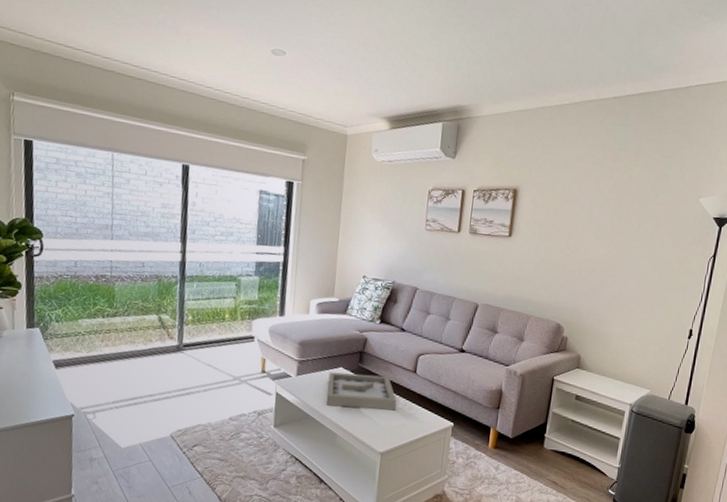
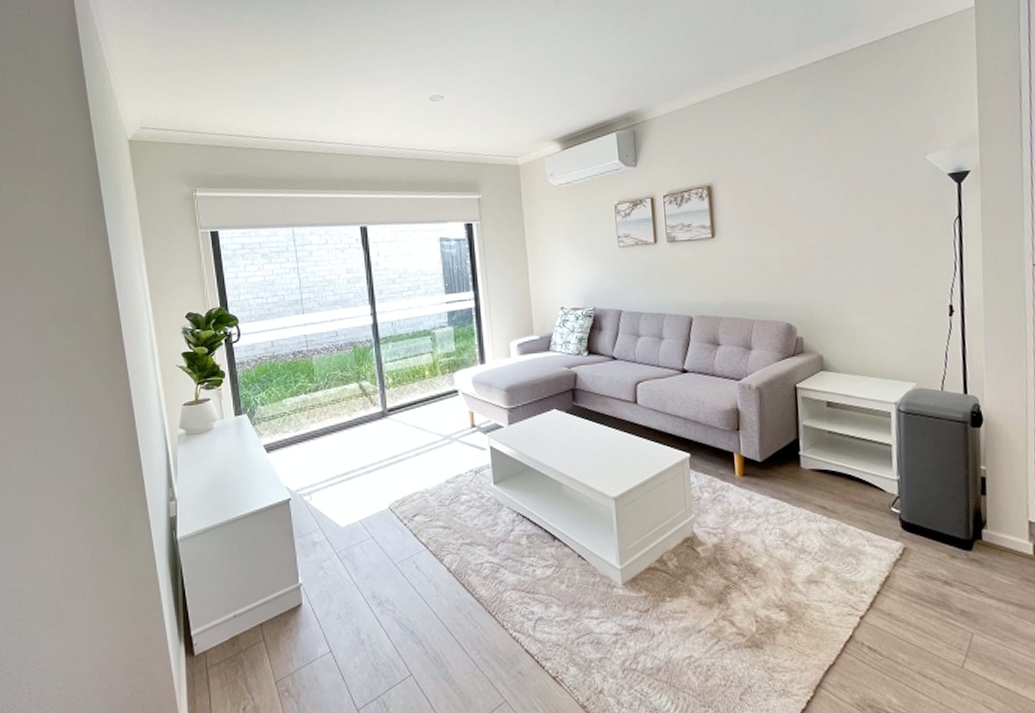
decorative tray: present [327,372,397,411] -> none [542,412,622,453]

